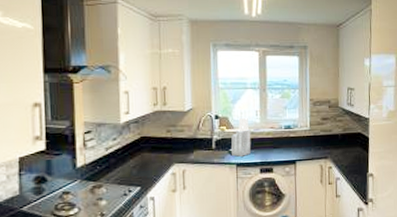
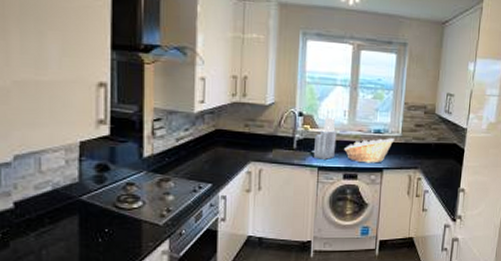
fruit basket: none [259,132,304,157] -> present [344,138,395,163]

